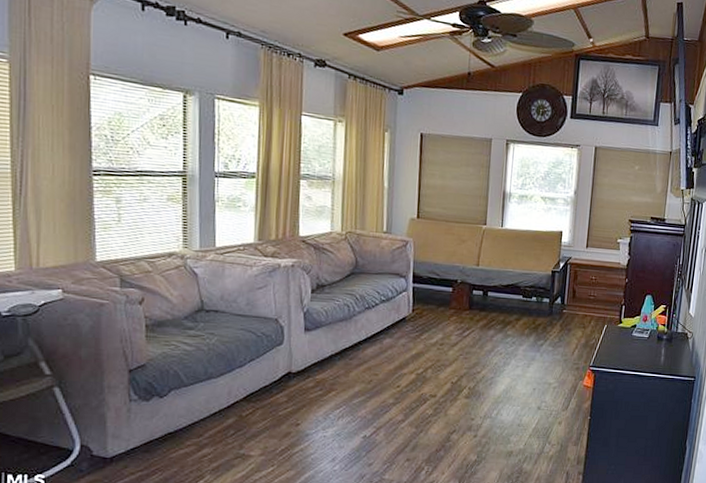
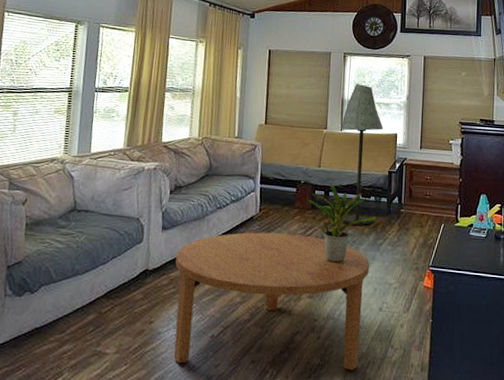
coffee table: none [321,333,529,466] -> present [174,232,369,371]
potted plant: none [466,284,538,364] -> present [309,185,377,263]
floor lamp: none [500,175,549,326] -> present [340,84,384,226]

